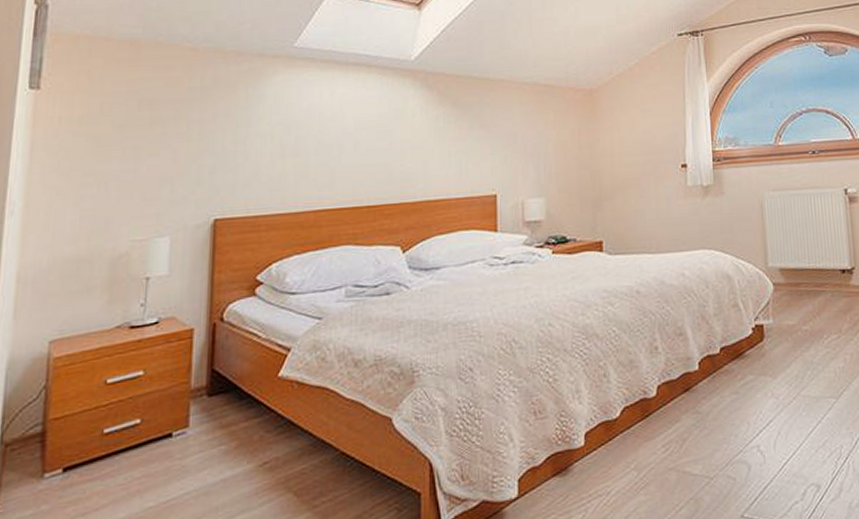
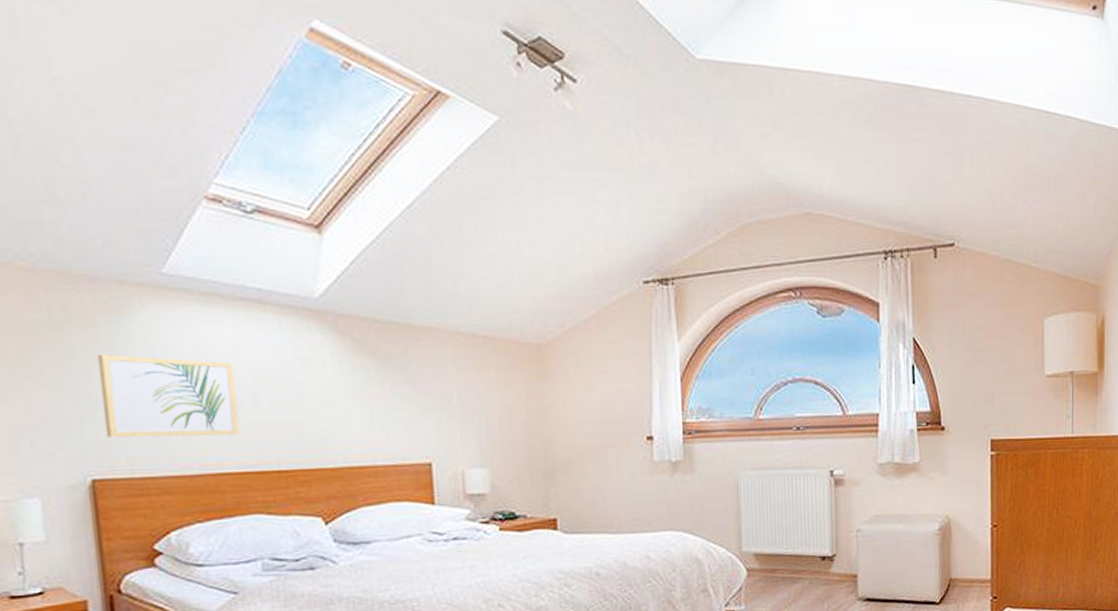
wall art: none [231,113,341,183] -> present [97,354,240,438]

